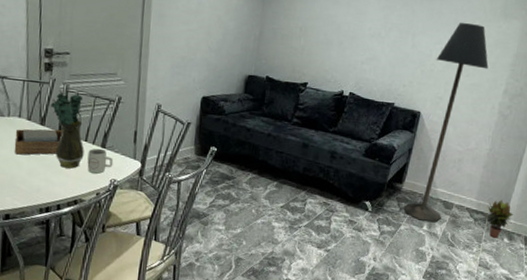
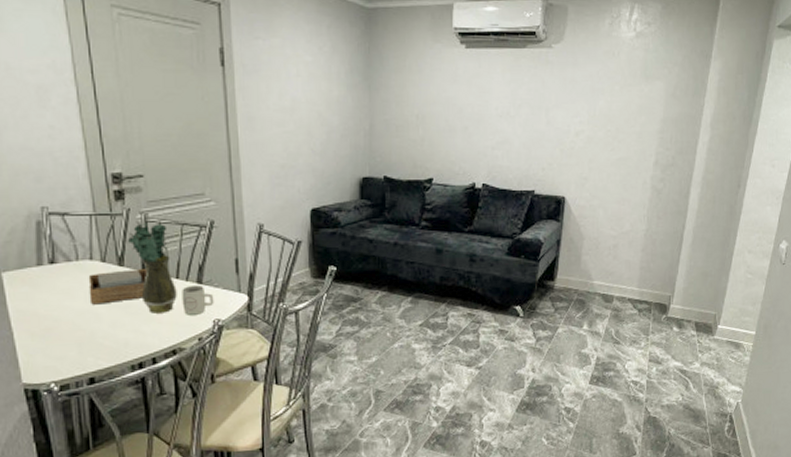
floor lamp: present [404,23,489,223] -> none [559,90,634,320]
potted plant: present [485,200,514,238] -> none [650,284,681,328]

